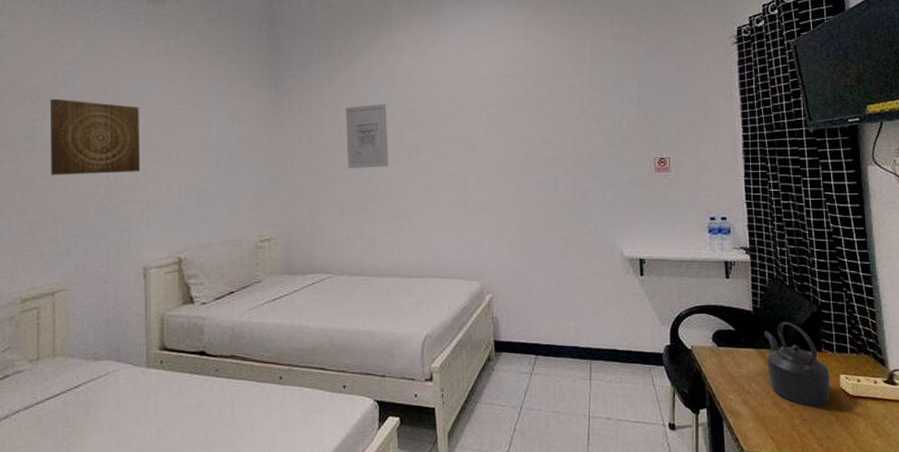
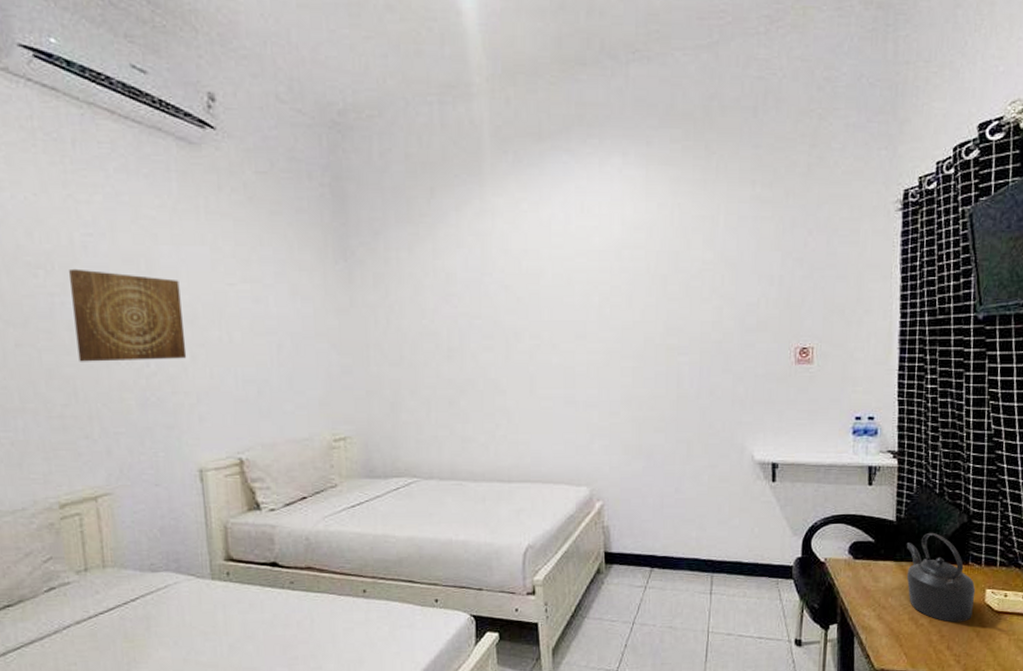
wall art: present [346,103,389,168] -> none [430,279,482,357]

